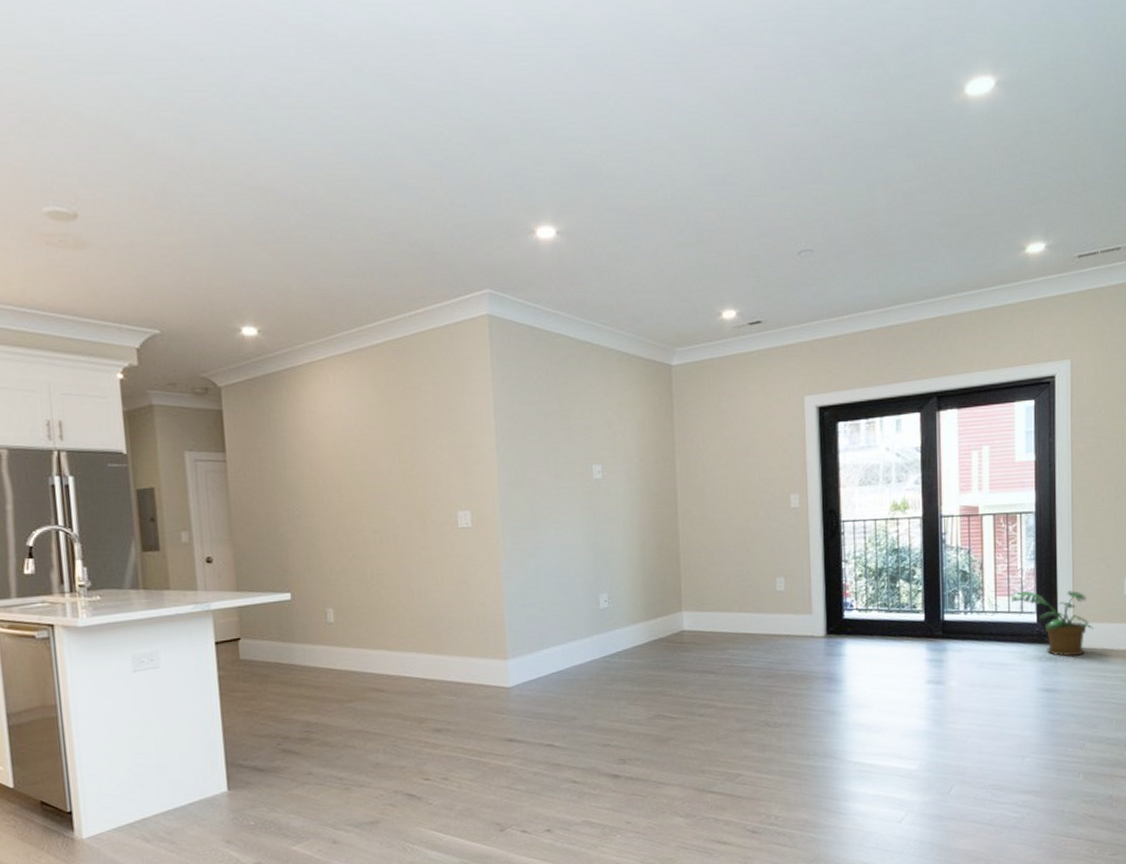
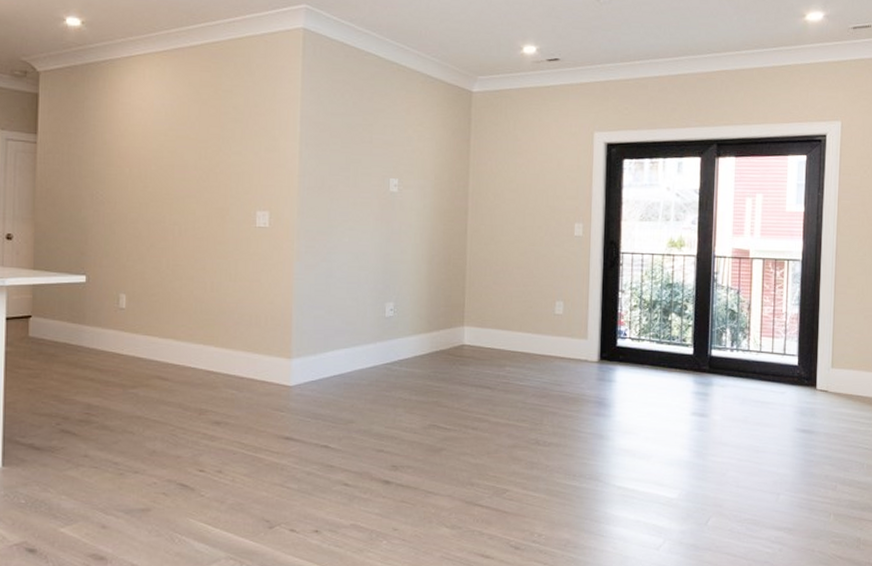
potted plant: present [1010,590,1094,657] -> none [774,334,851,400]

